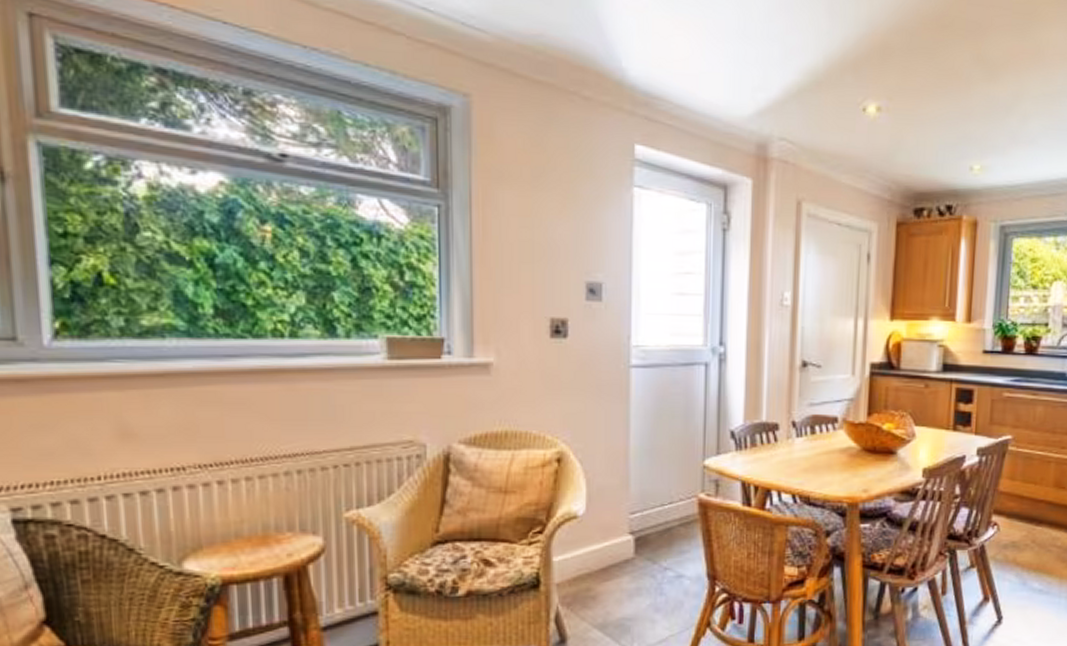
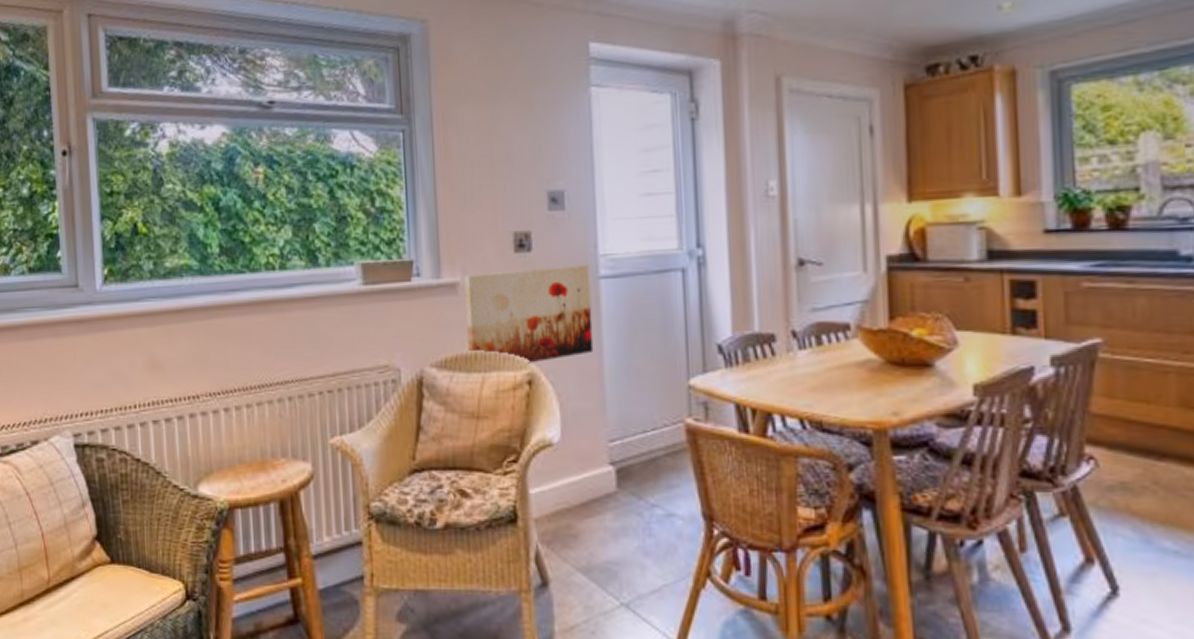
wall art: none [498,353,622,443] -> present [464,265,594,364]

